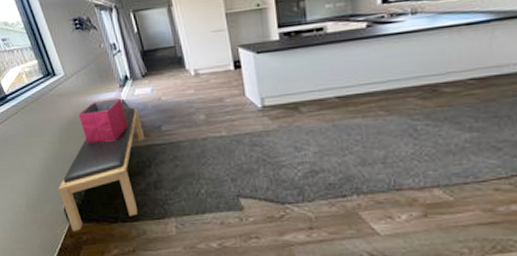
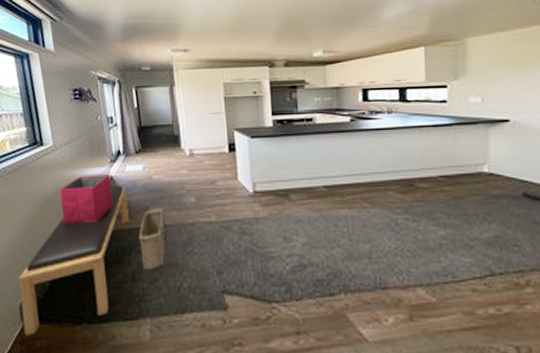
basket: none [155,127,181,179] -> present [139,209,166,269]

